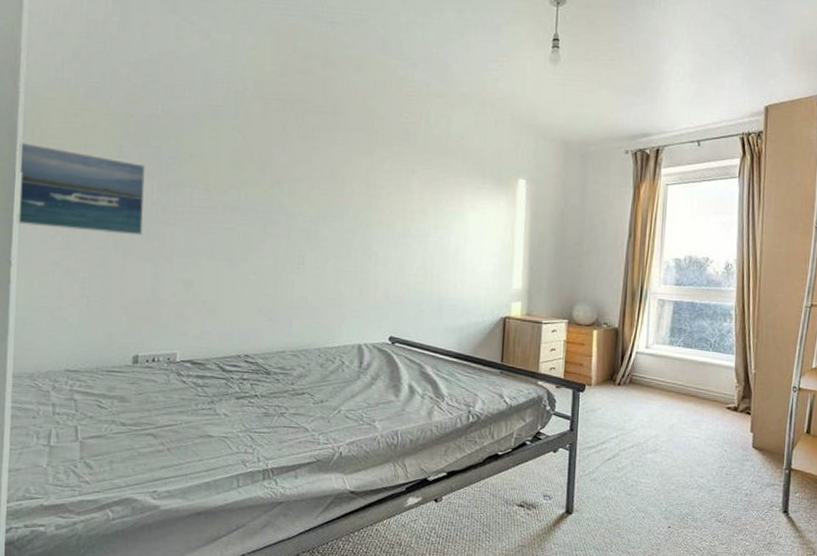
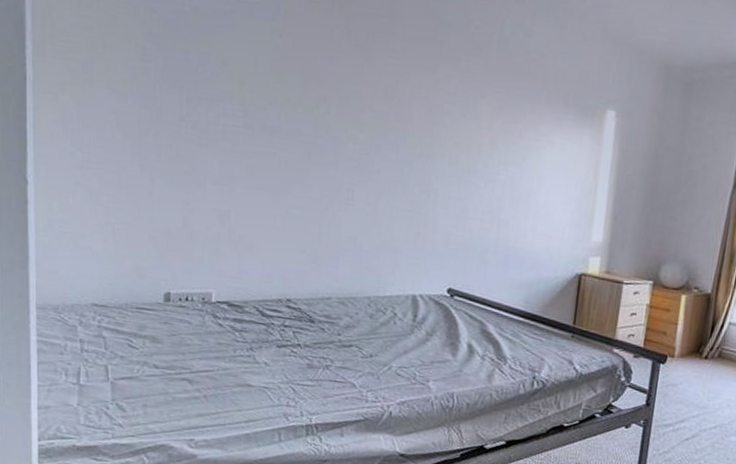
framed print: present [17,142,146,236] -> none [29,37,173,157]

